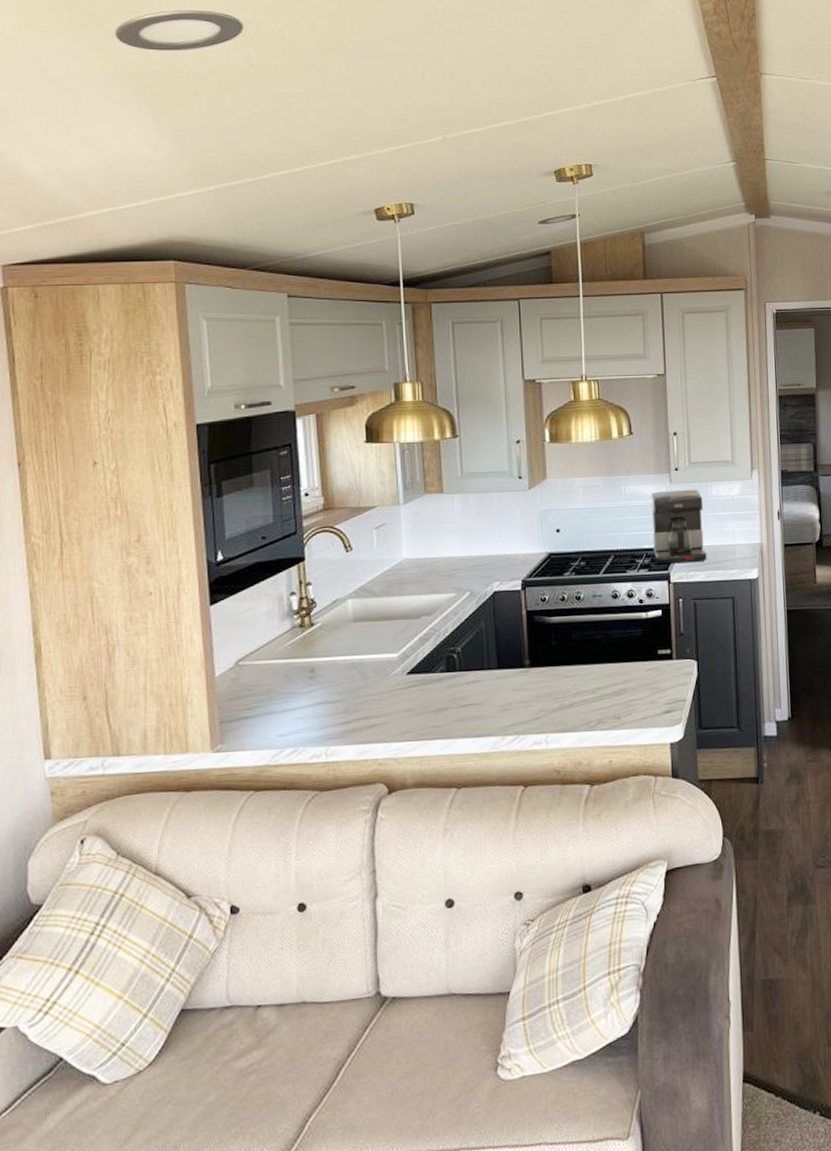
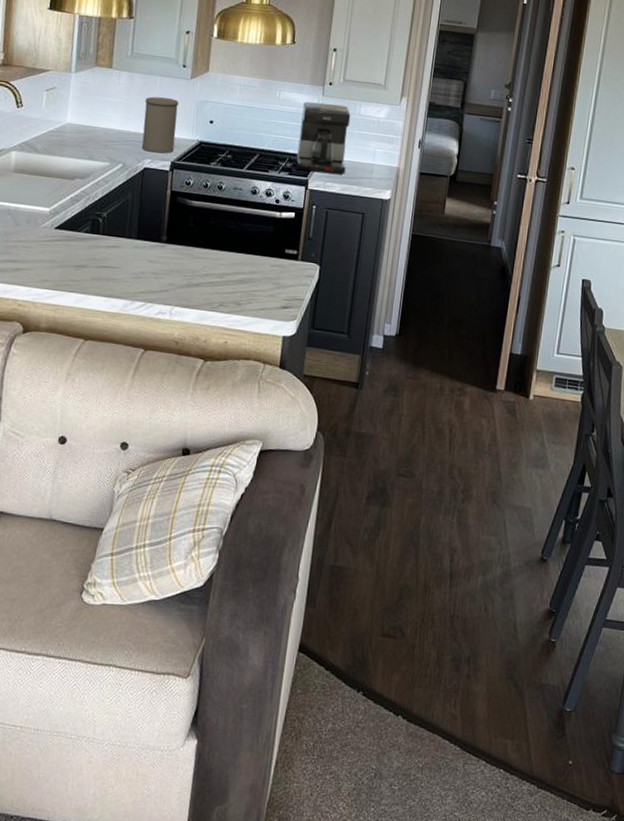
canister: none [483,514,522,574] -> present [141,96,179,154]

